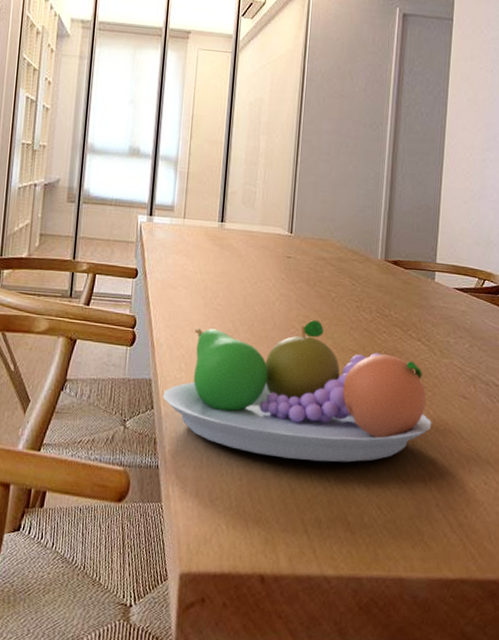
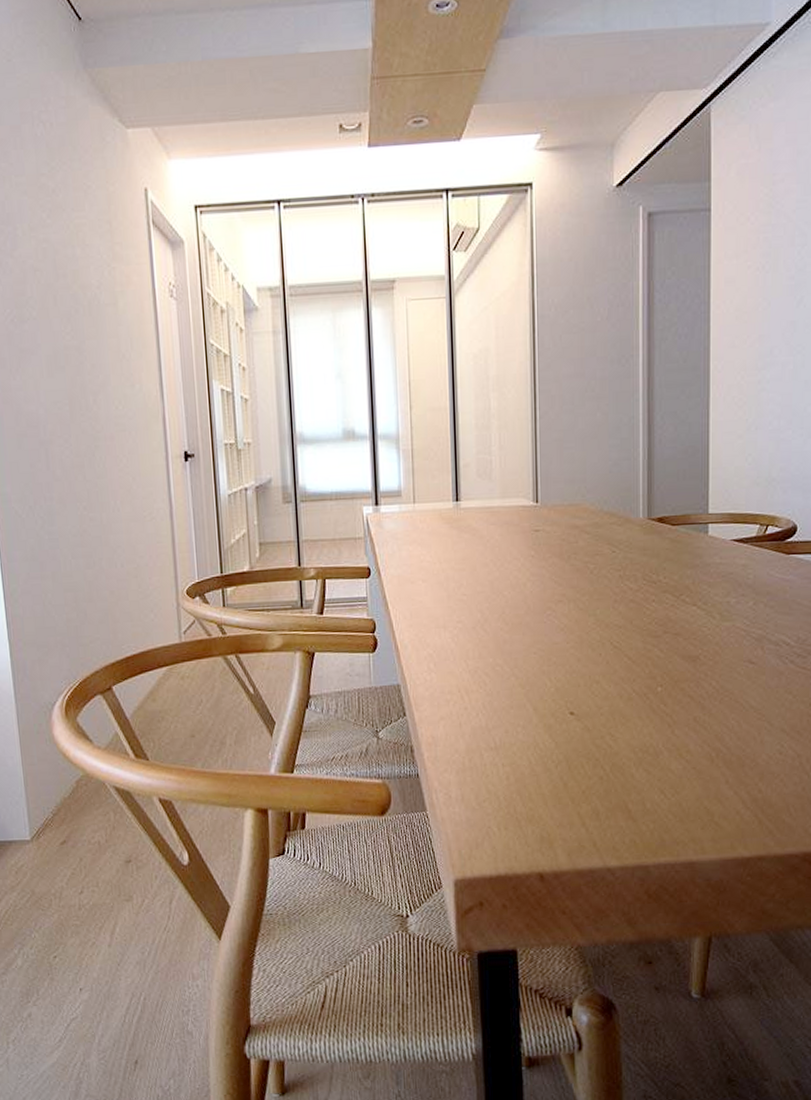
fruit bowl: present [163,319,432,463] -> none [414,597,715,751]

